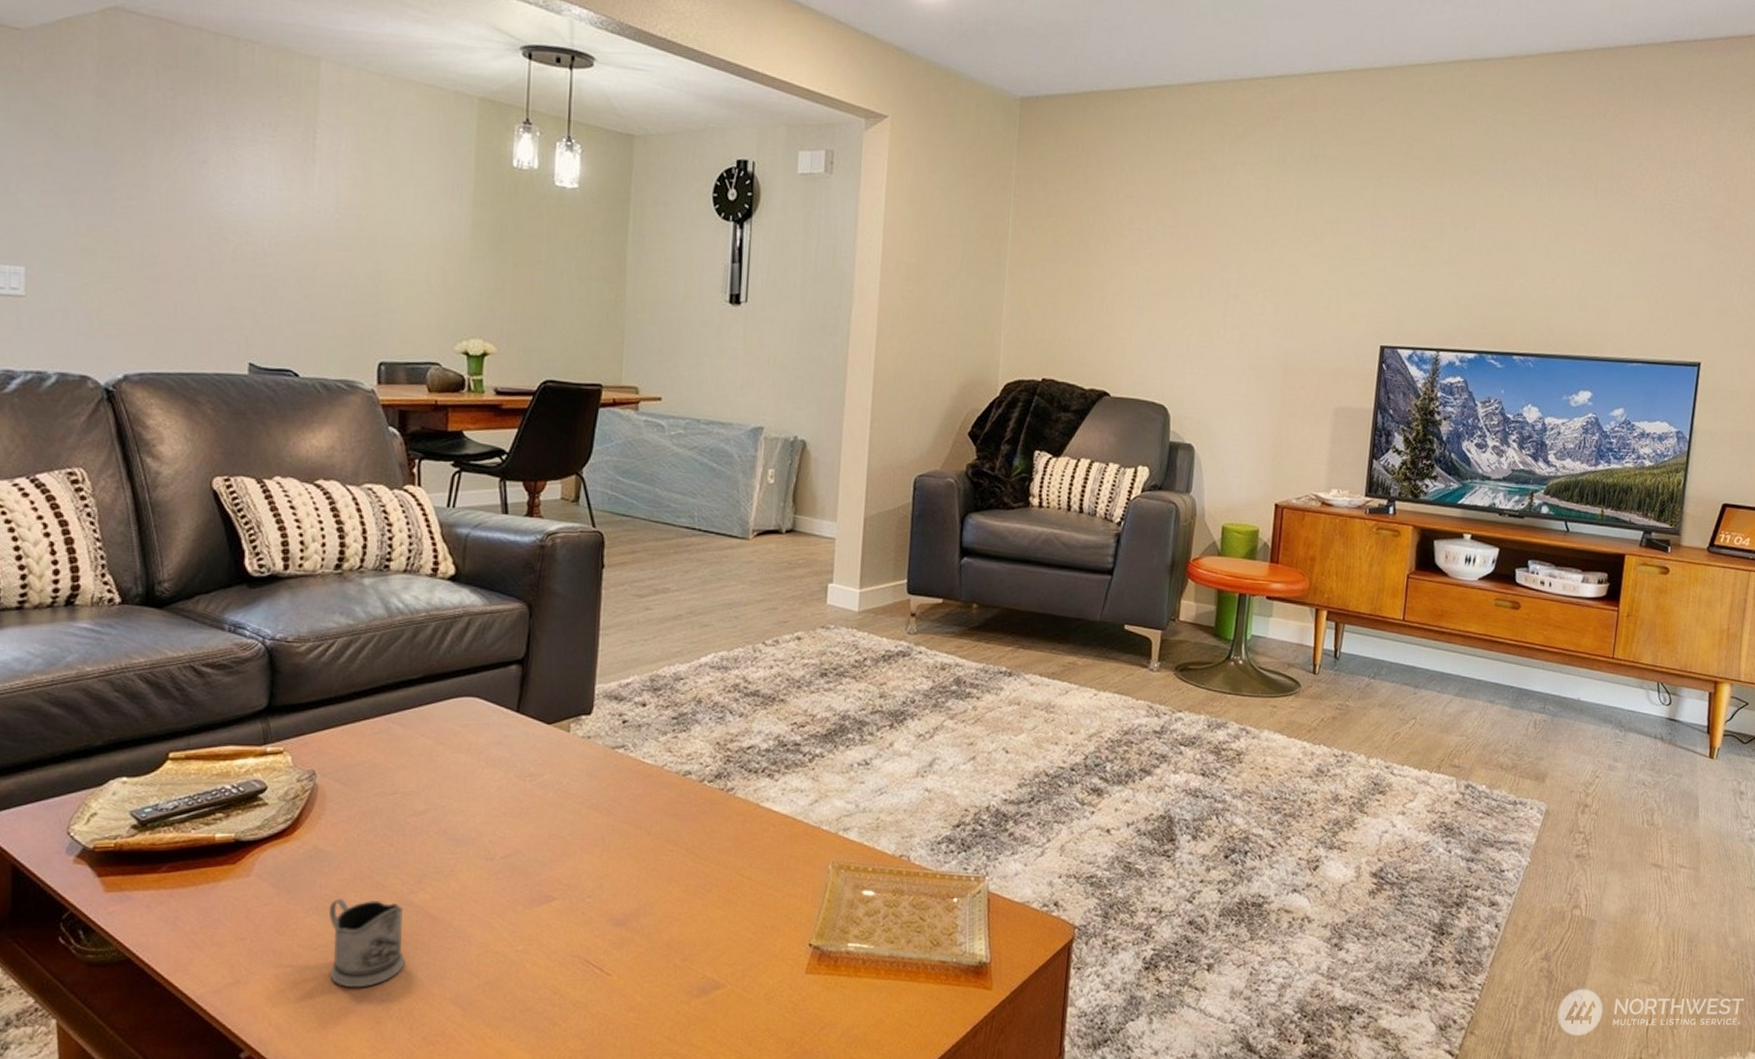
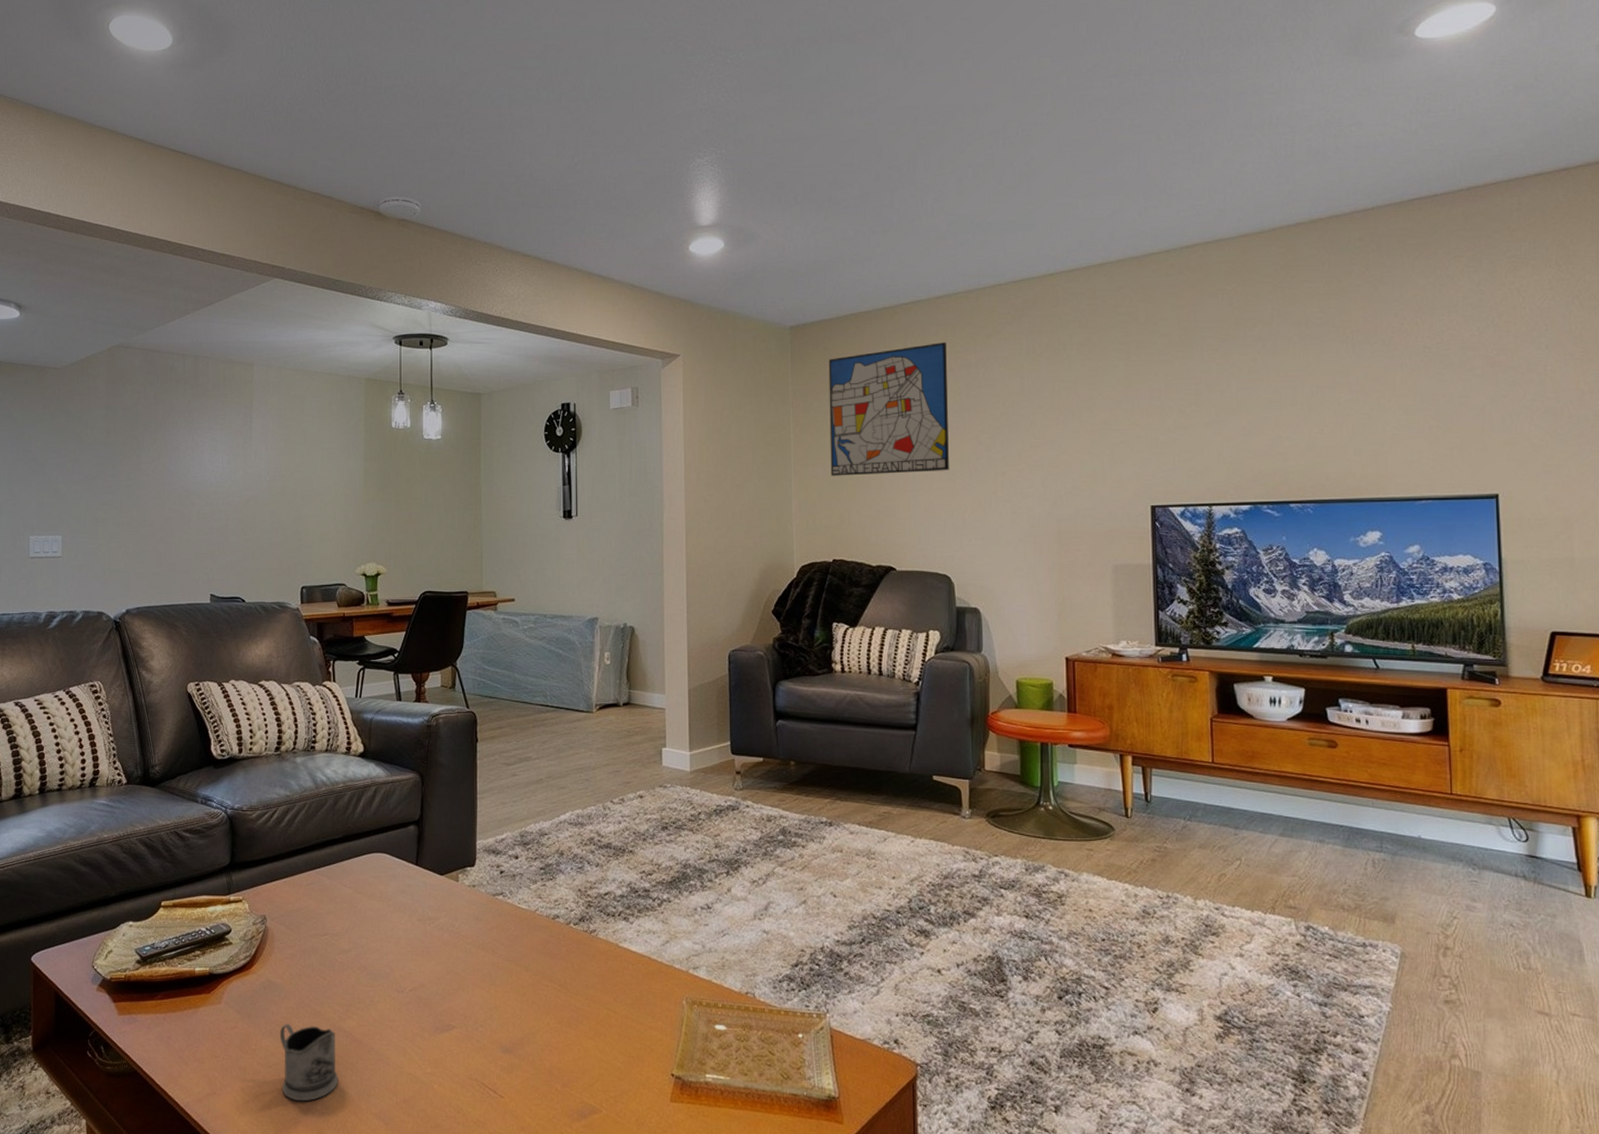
wall art: none [1049,137,1193,288] -> present [828,342,949,476]

